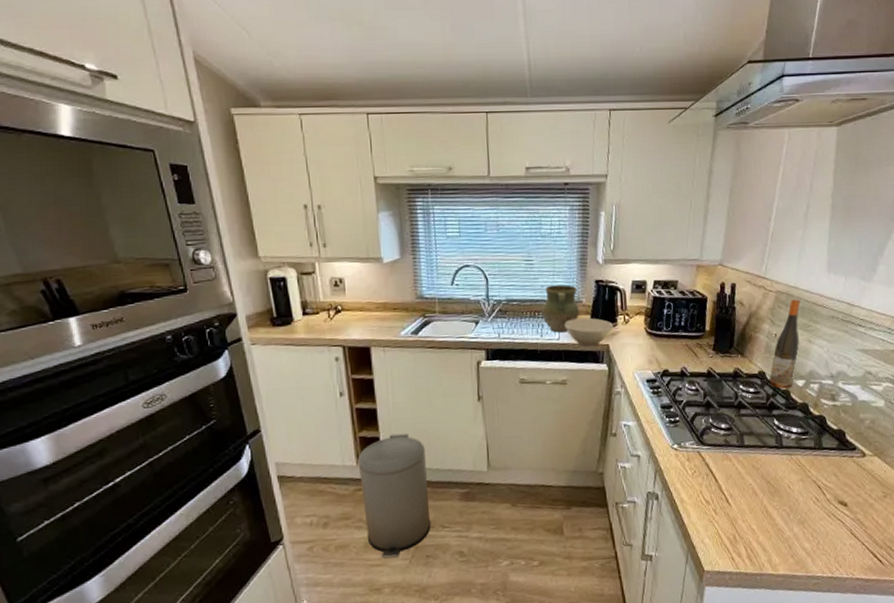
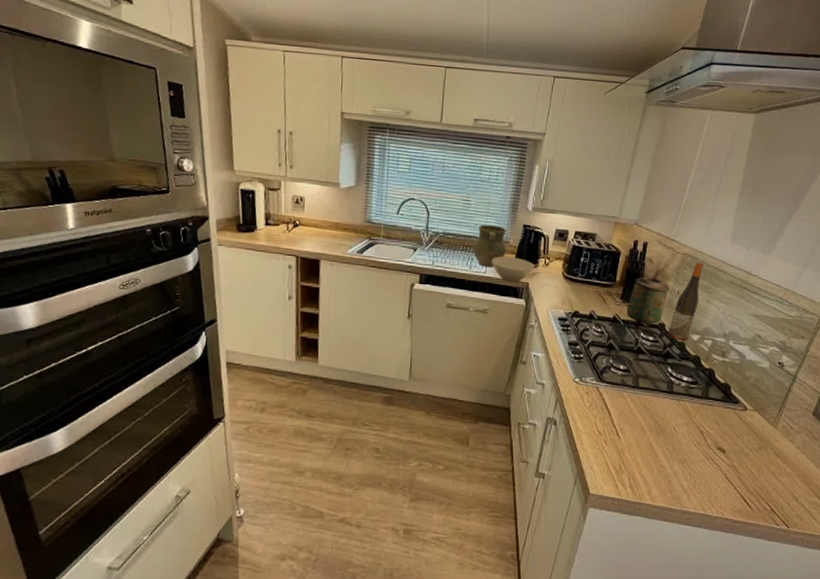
pedal bin: present [357,433,431,559] -> none [297,338,357,446]
canister: none [721,322,766,375] -> present [626,277,669,324]

